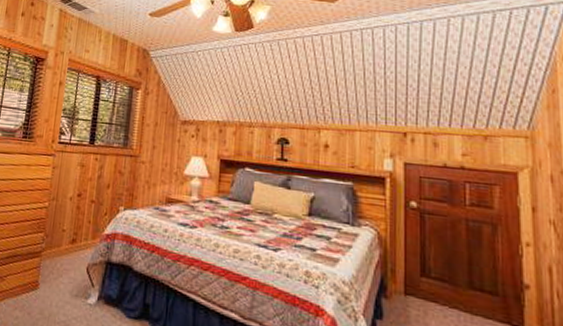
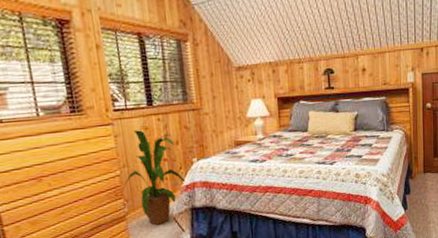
house plant: none [43,165,109,272] -> present [120,130,187,225]

